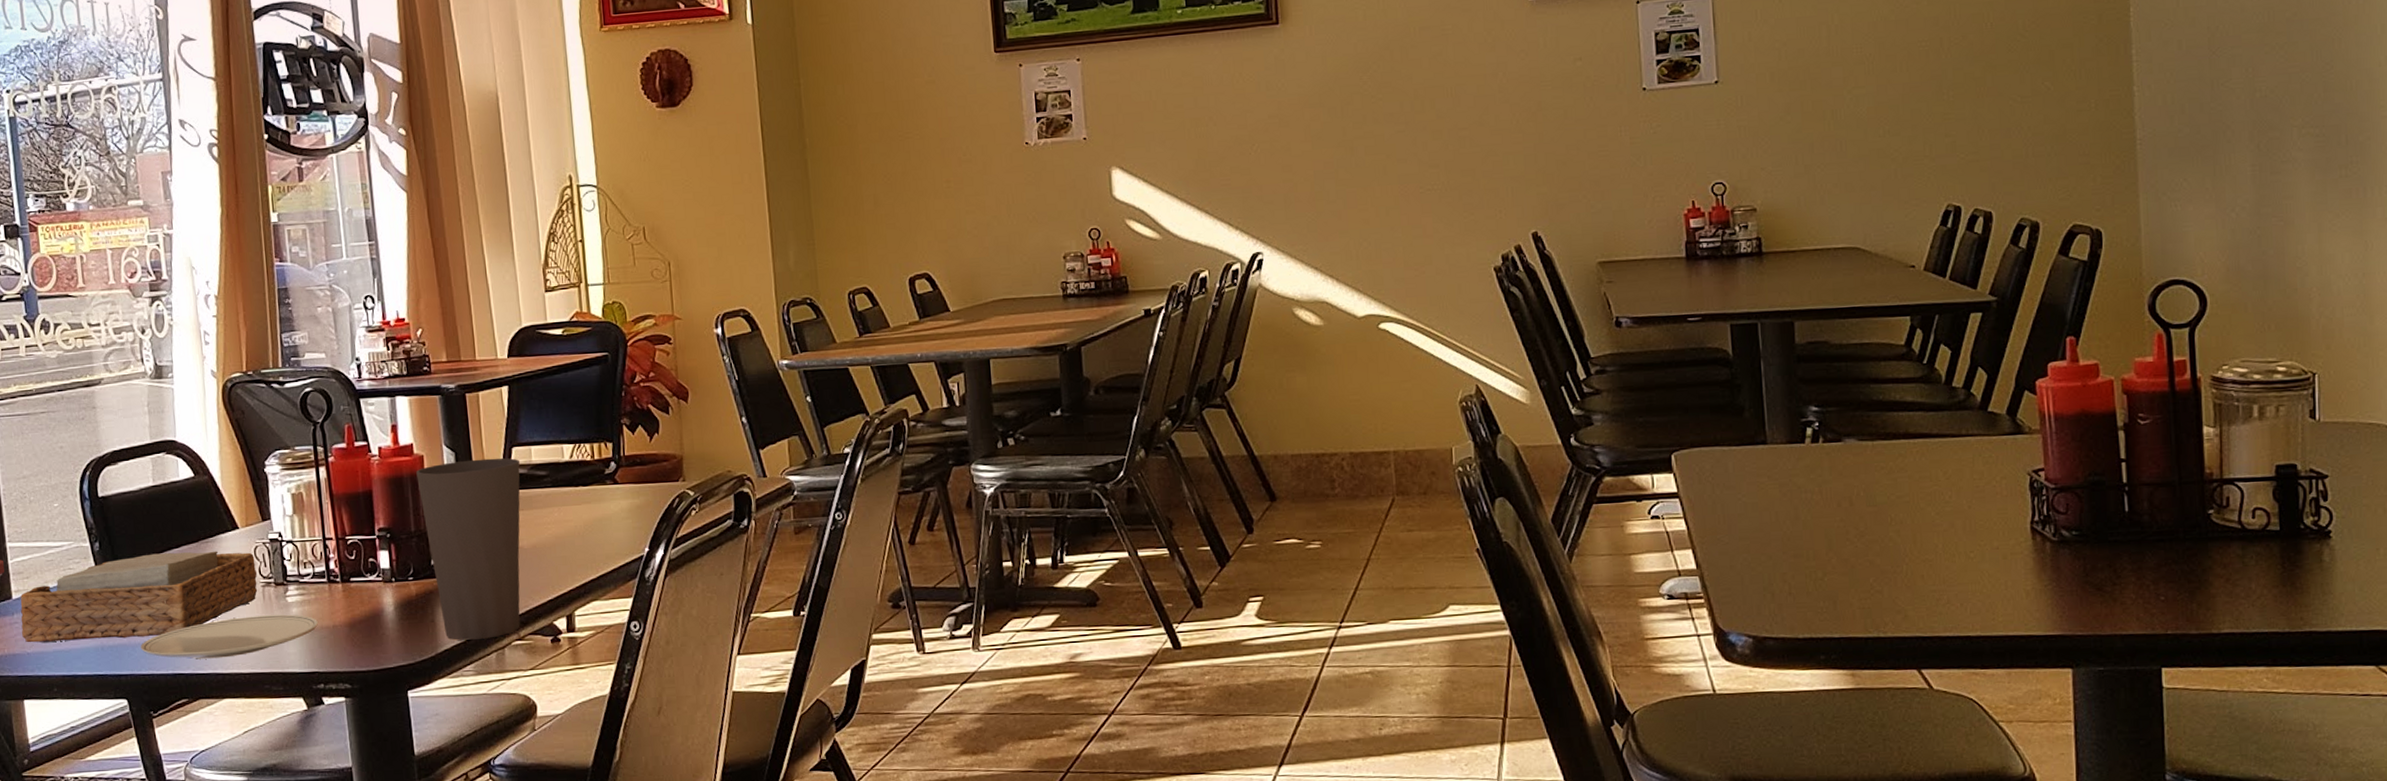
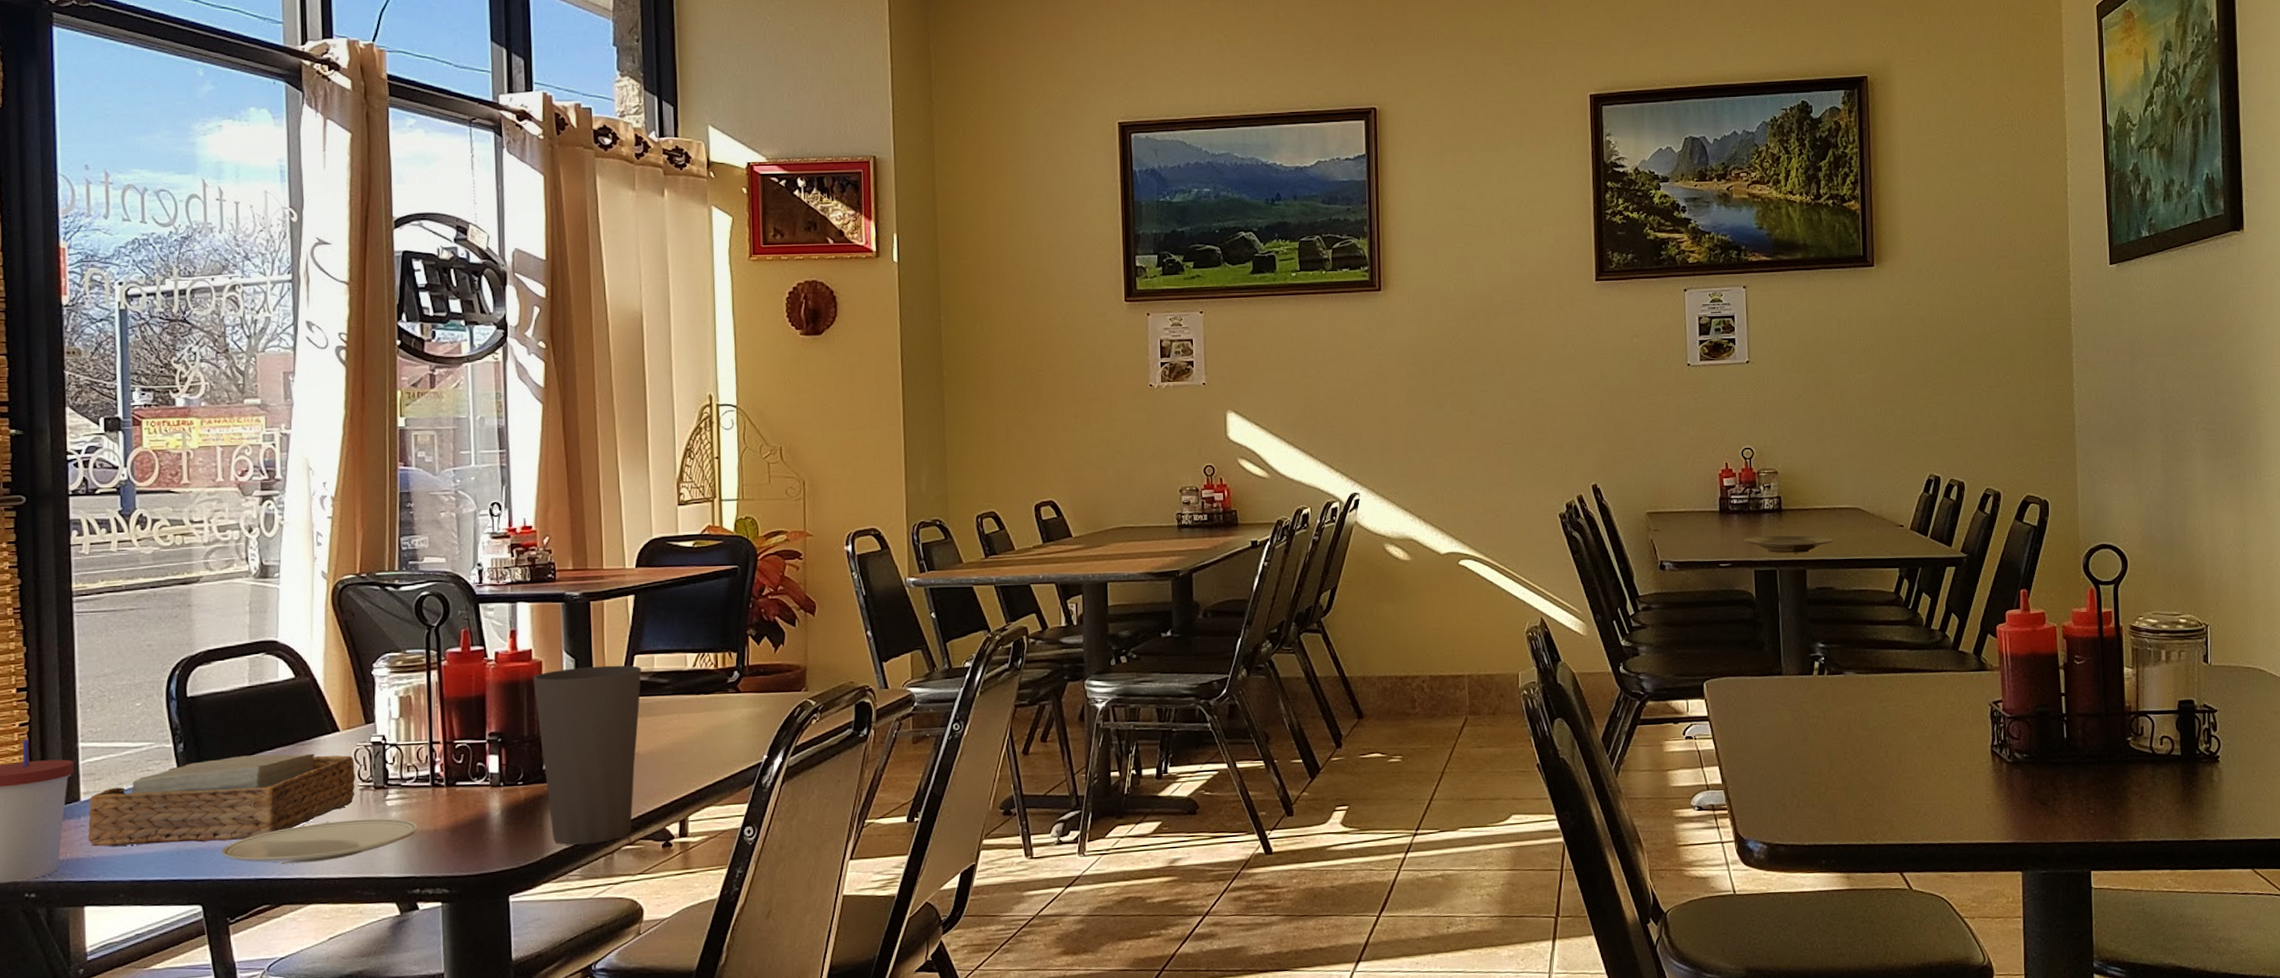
plate: none [1716,282,1827,304] -> present [1744,535,1833,554]

